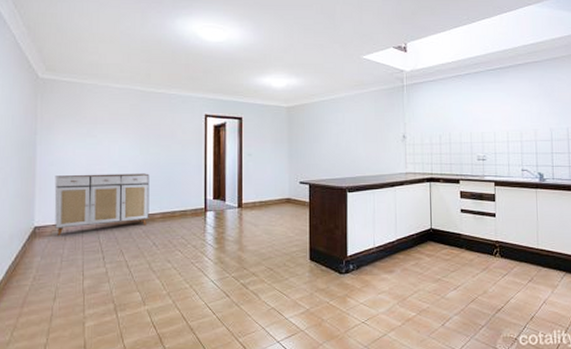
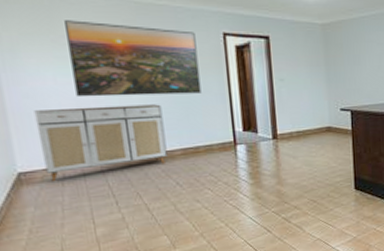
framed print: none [87,105,183,166] -> present [64,20,202,98]

